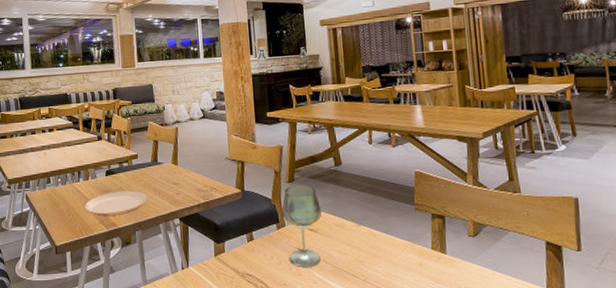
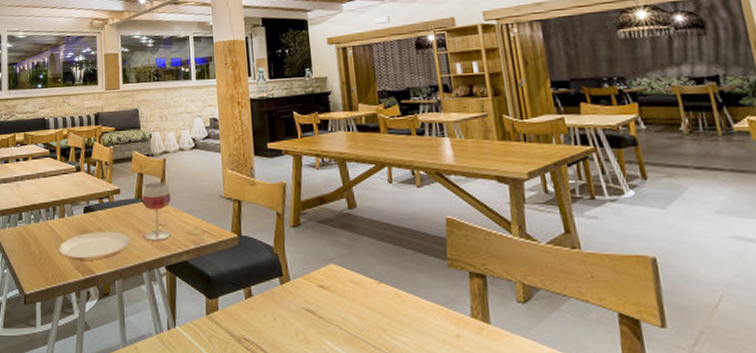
wineglass: none [156,147,184,198] -> present [141,182,171,242]
wine glass: present [282,184,322,267] -> none [285,230,334,333]

